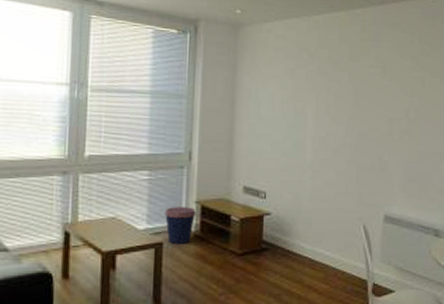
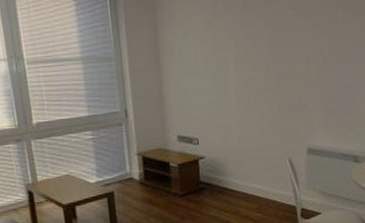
coffee cup: present [164,207,196,244] -> none [110,159,139,192]

